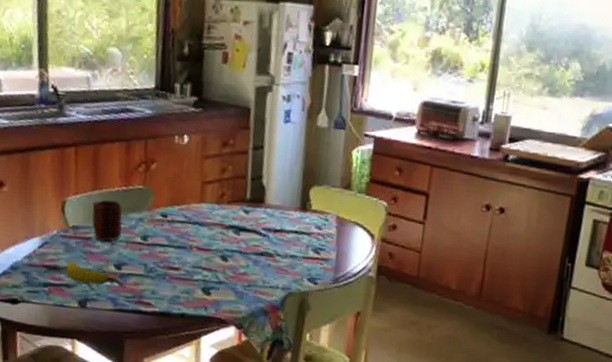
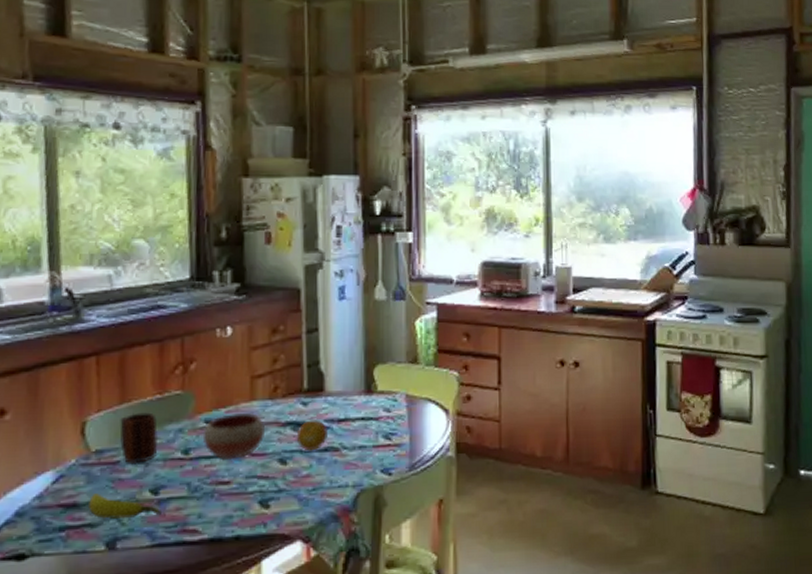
bowl: none [159,212,212,250] -> present [202,413,266,459]
fruit: none [237,226,265,254] -> present [296,420,328,451]

